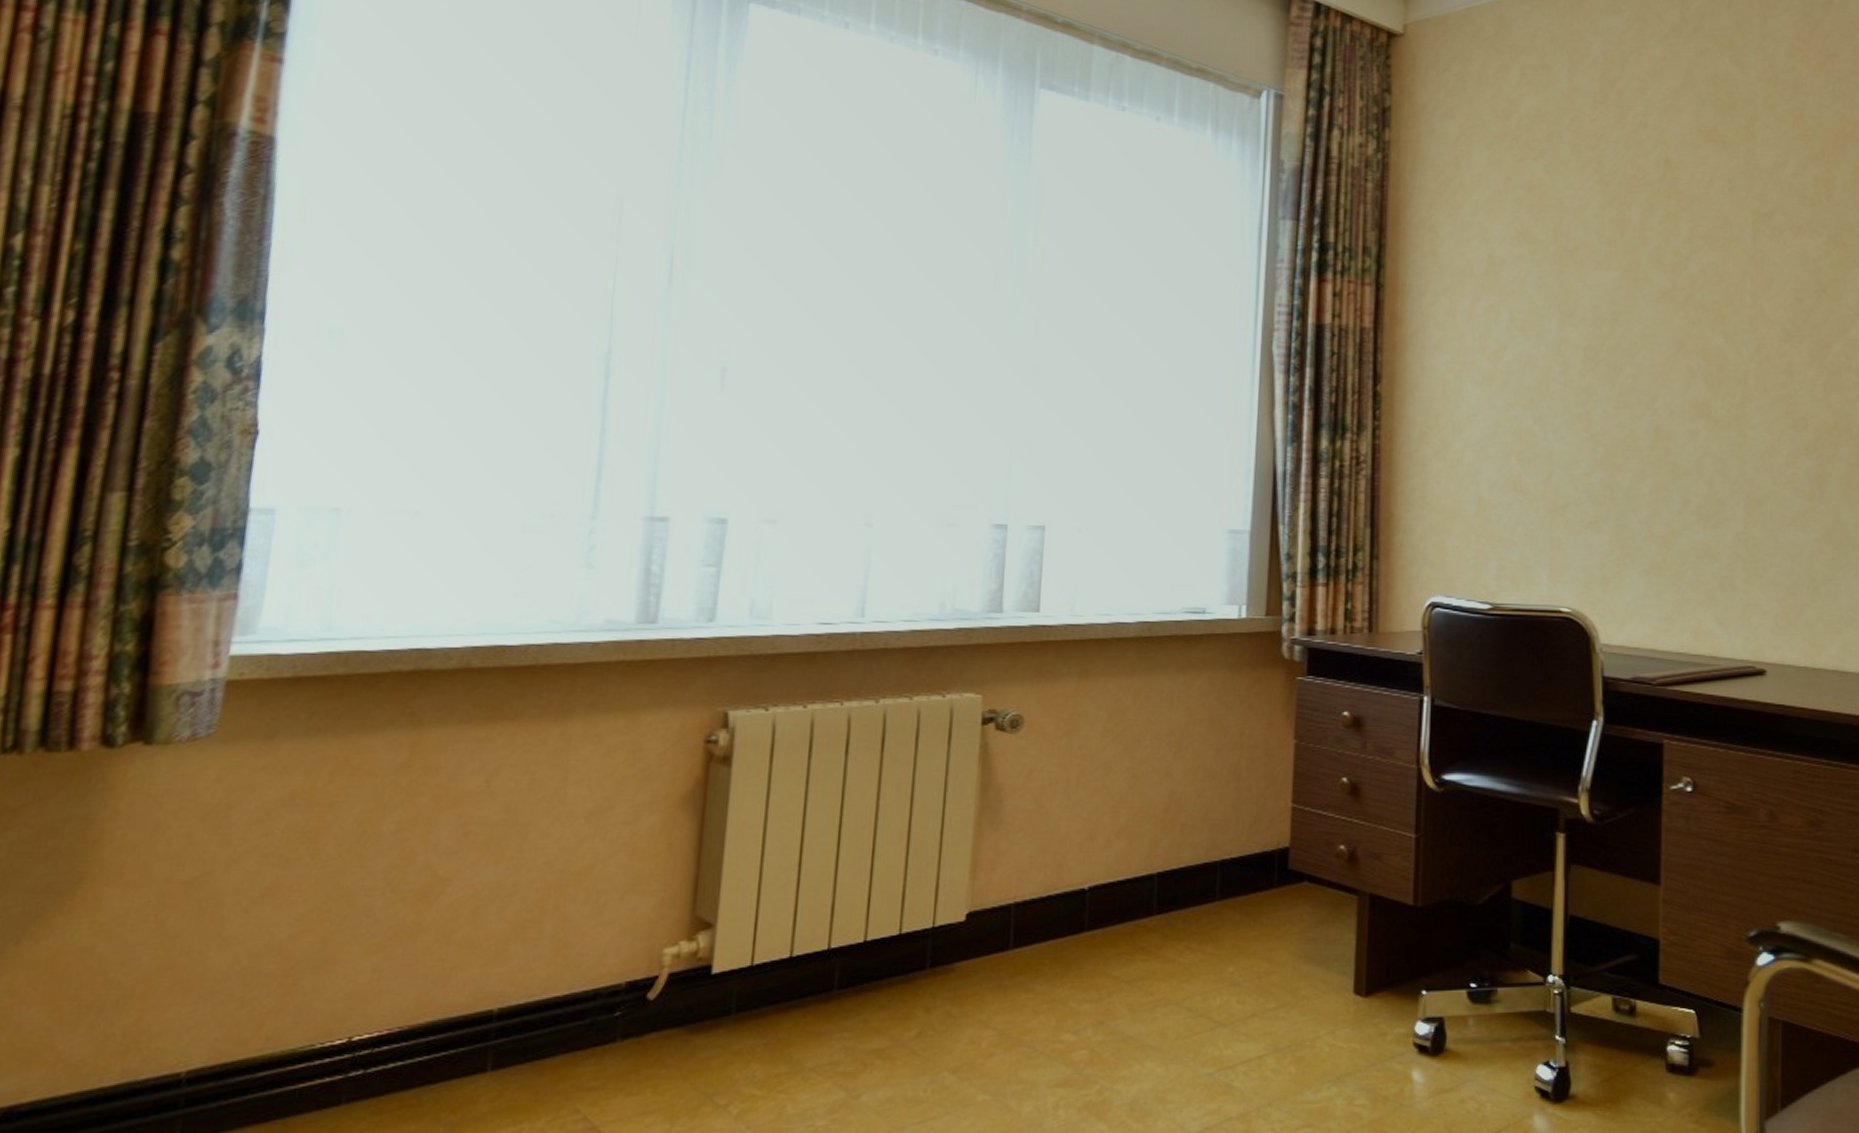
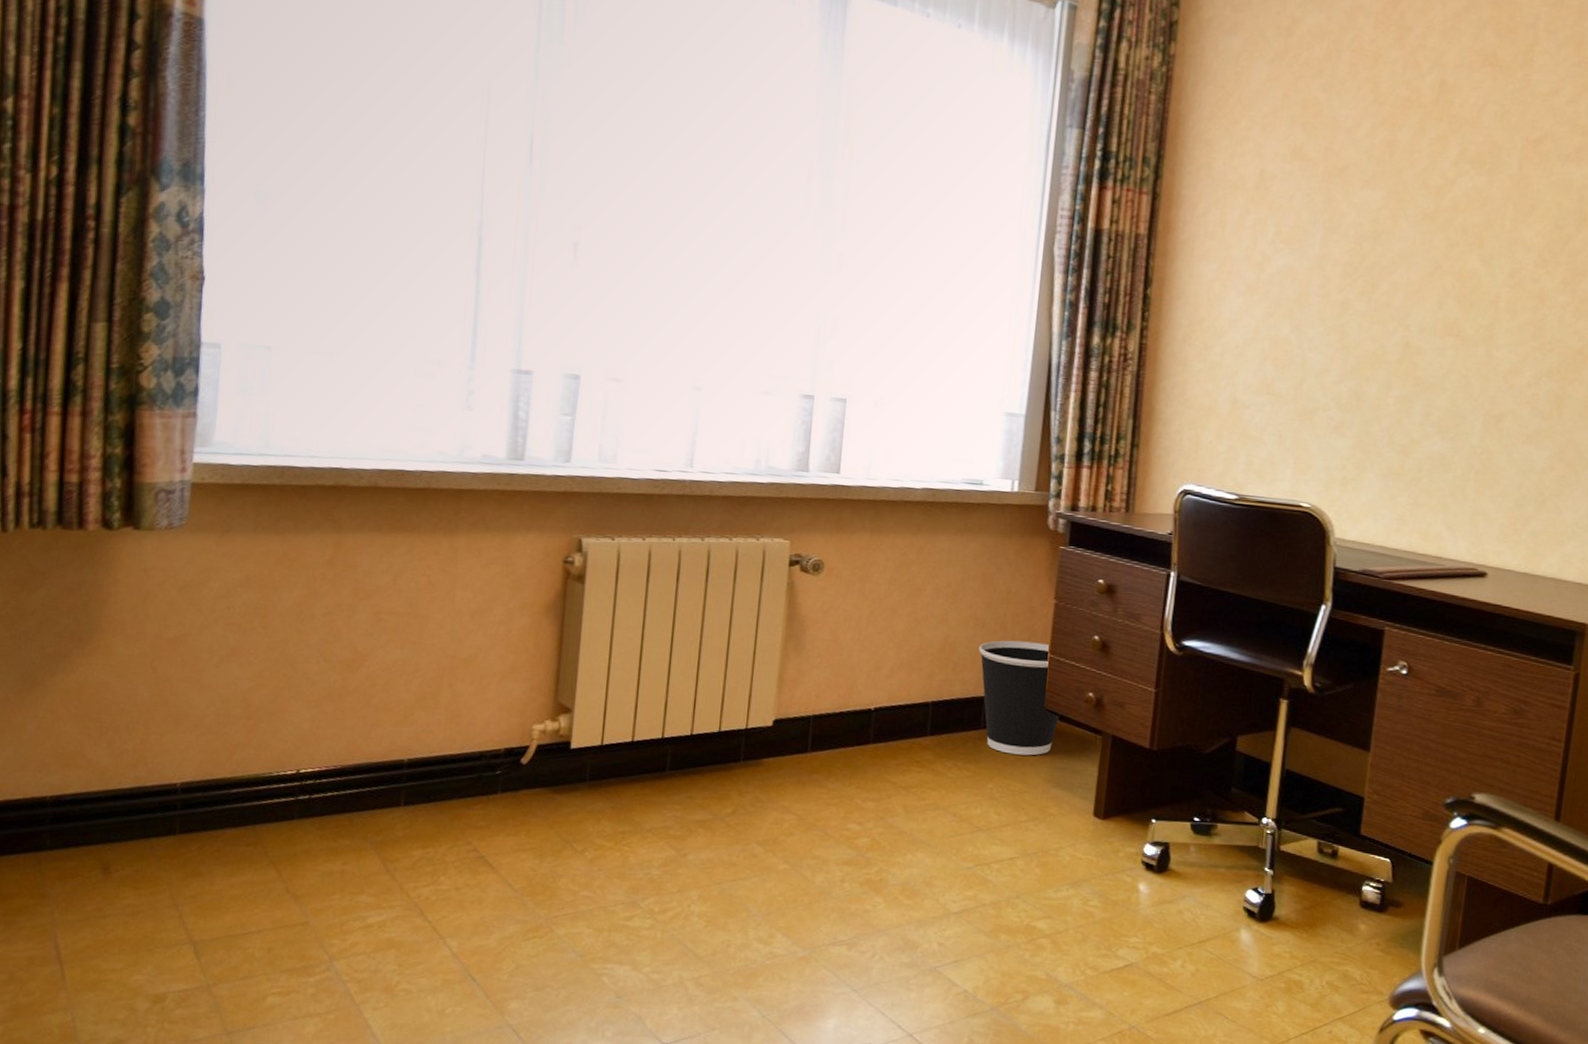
wastebasket: none [1210,791,1308,928] -> present [979,640,1060,756]

